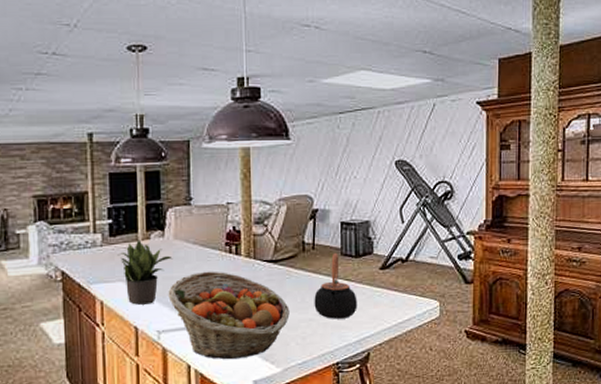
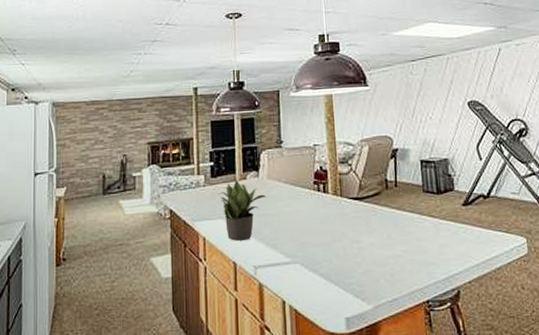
fruit basket: present [168,271,290,360] -> none [263,208,377,296]
teapot: present [314,252,357,319] -> none [400,189,444,256]

